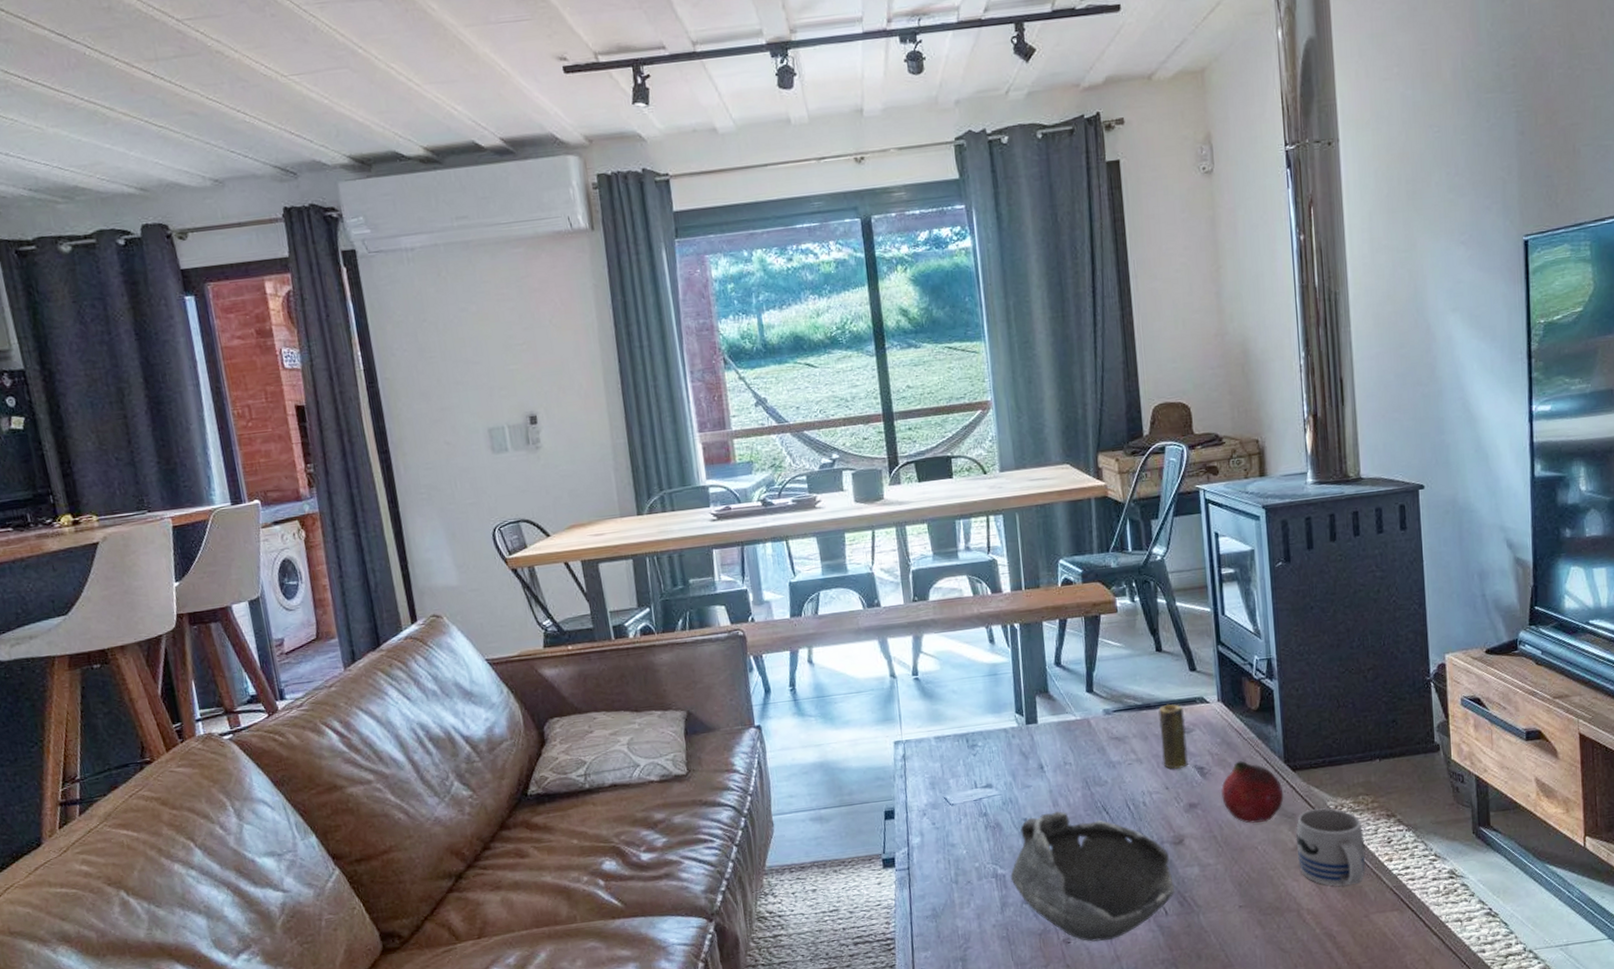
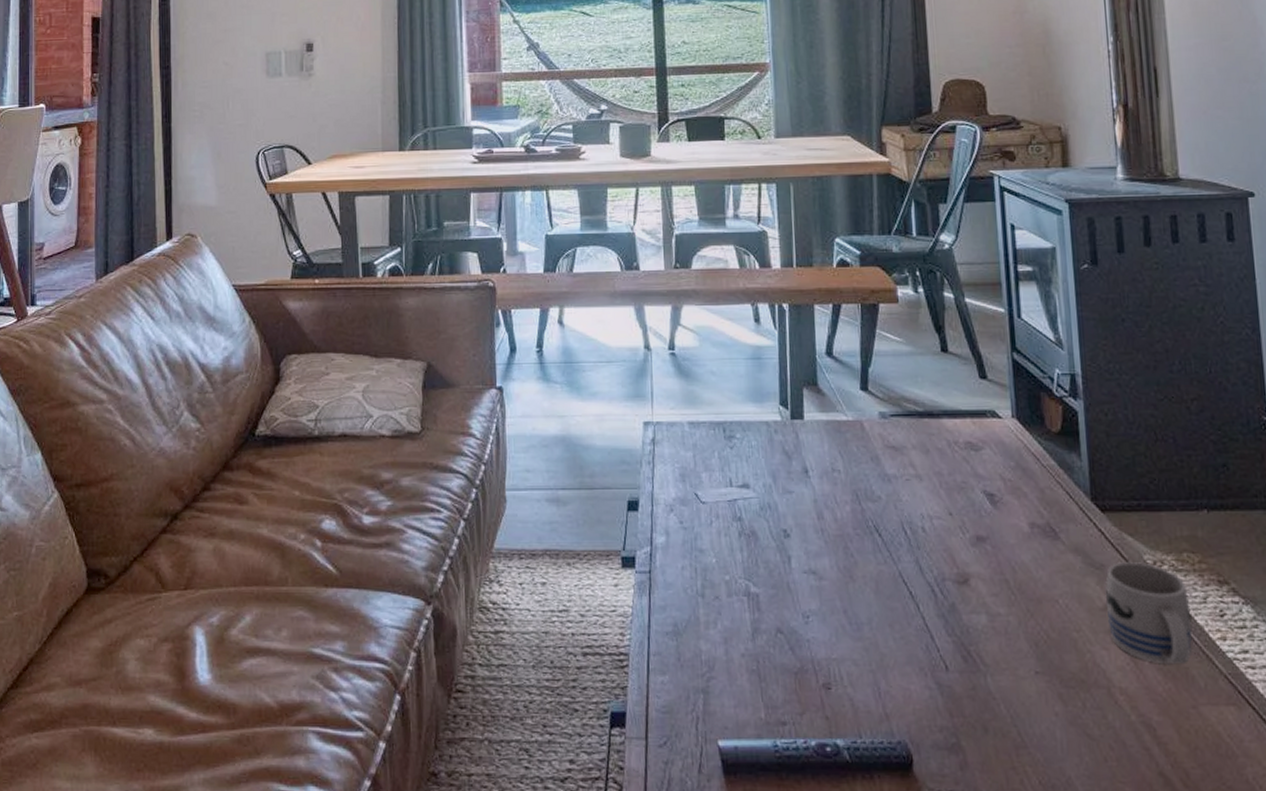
bowl: present [1010,810,1174,942] -> none [765,524,957,693]
candle: present [1158,704,1188,769] -> none [942,414,976,492]
fruit: present [1221,760,1284,823] -> none [1015,492,1091,570]

